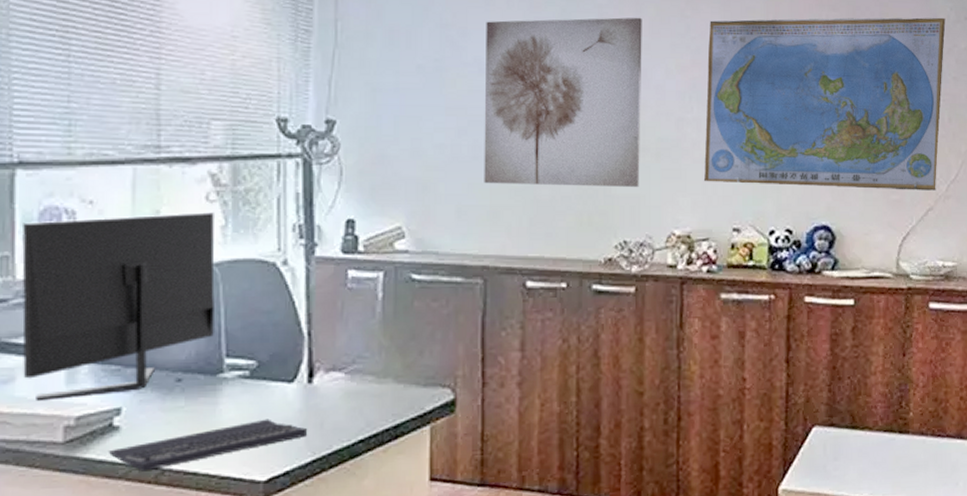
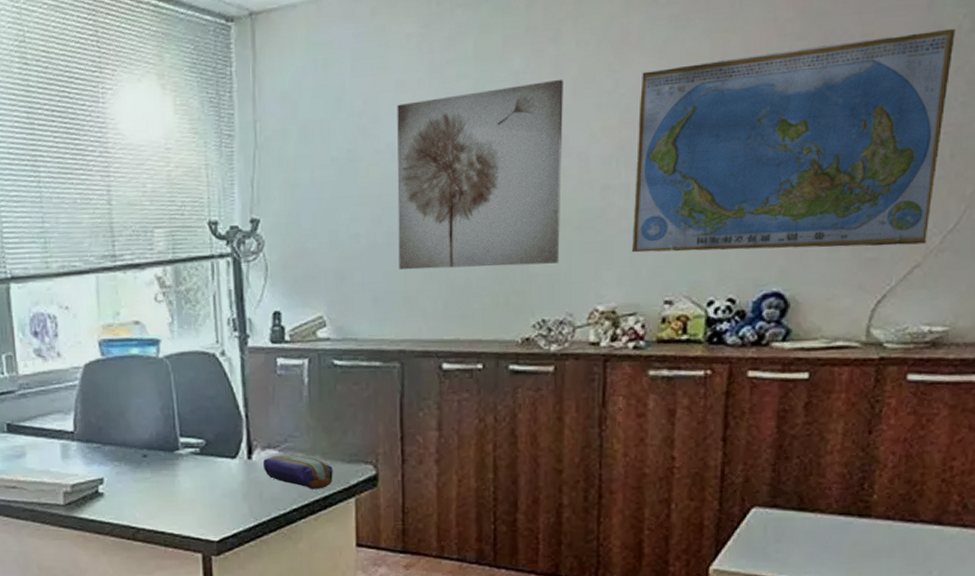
monitor: present [22,212,215,400] -> none [19,311,169,471]
keyboard: present [108,419,308,472] -> none [96,489,250,530]
pencil case: none [327,376,406,417] -> present [264,453,333,489]

